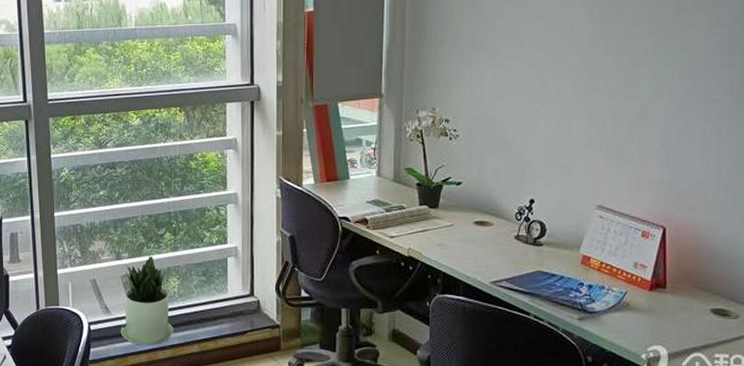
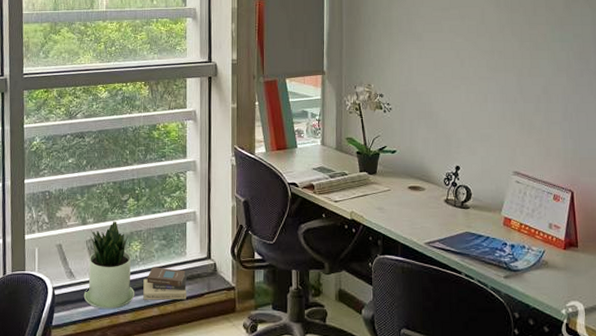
books: none [182,303,228,337] -> present [143,267,187,300]

